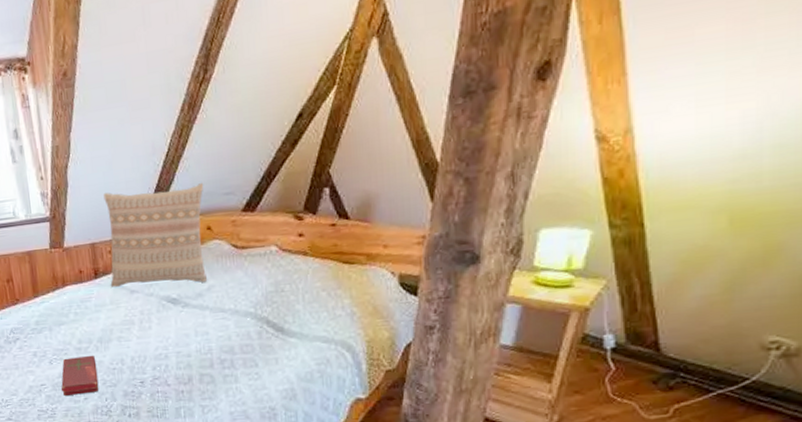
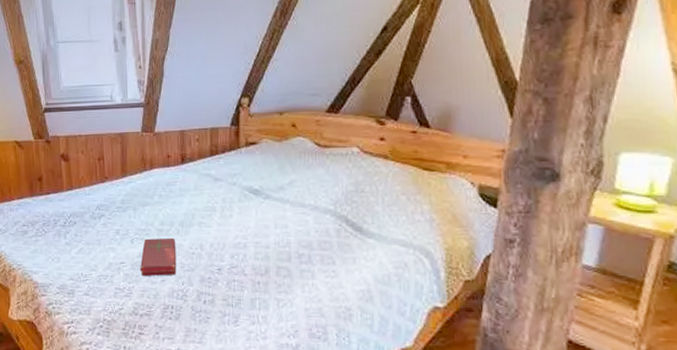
pillow: present [103,183,208,287] -> none [196,83,291,176]

